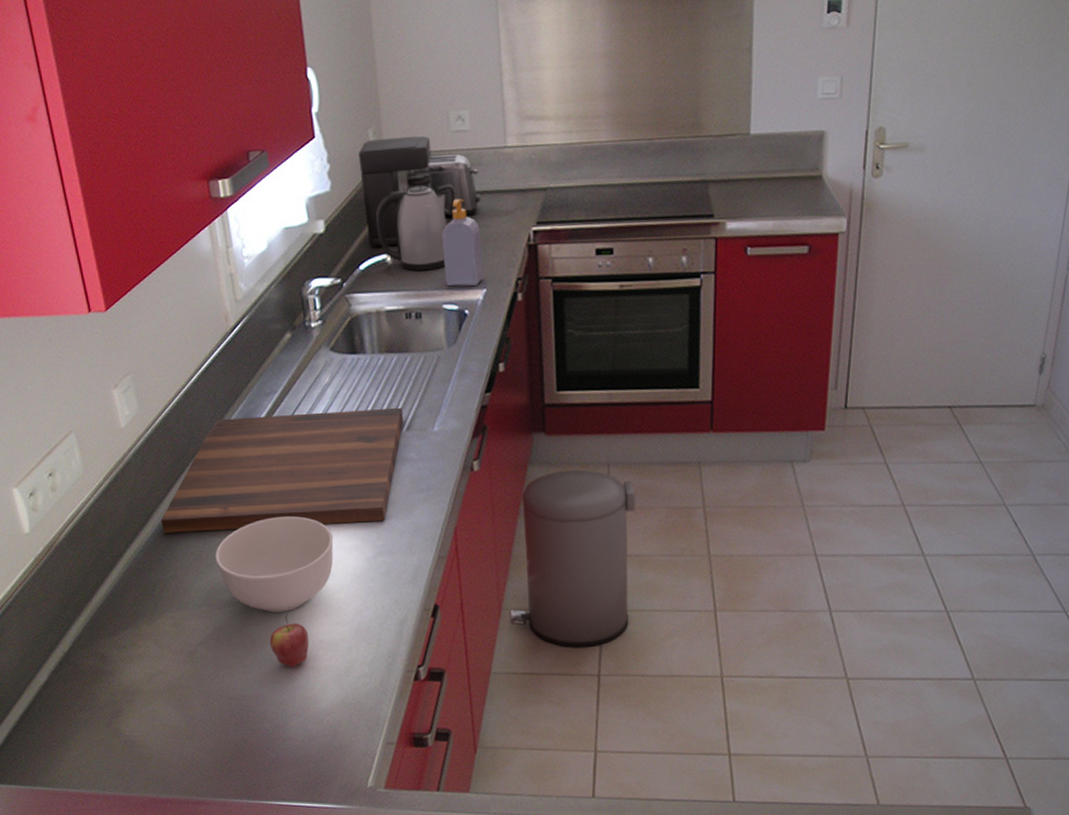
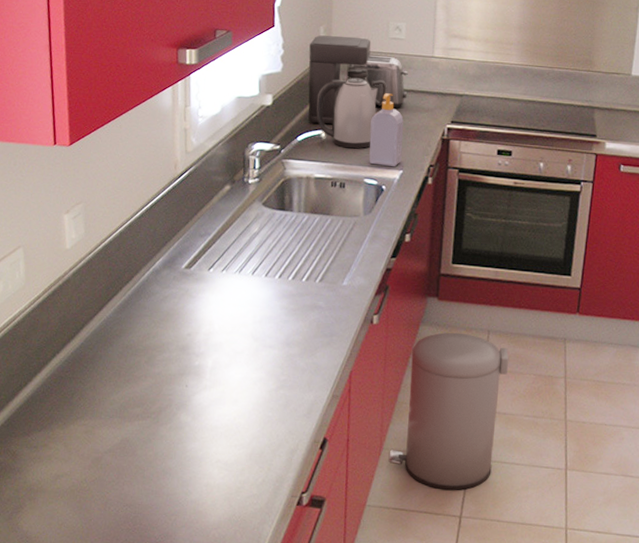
cutting board: present [161,407,404,533] -> none [88,251,319,359]
bowl: present [215,516,334,613] -> none [133,344,242,431]
fruit: present [269,608,309,668] -> none [170,427,208,483]

